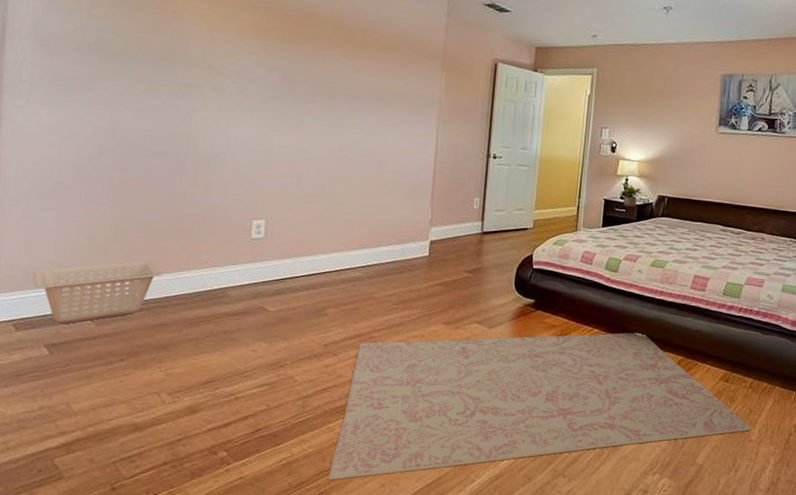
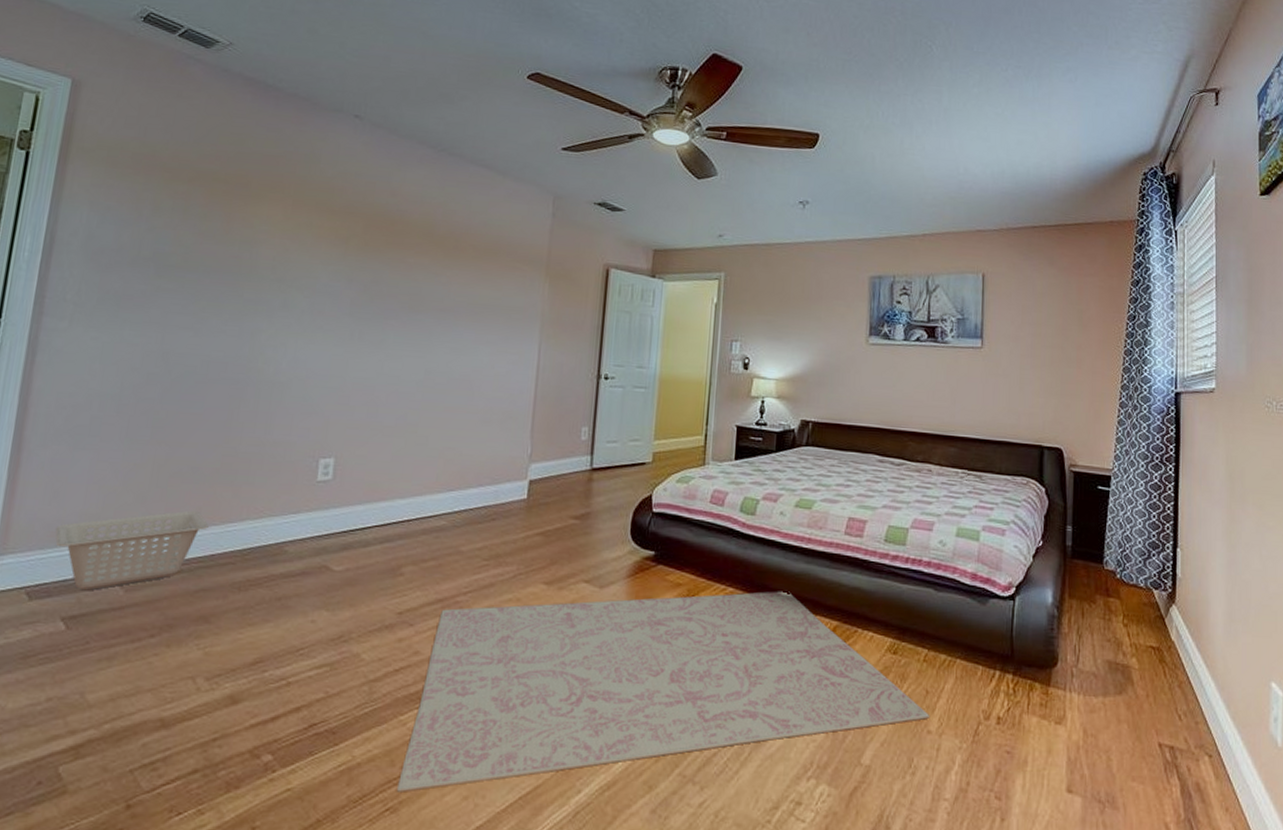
potted plant: present [619,182,641,208] -> none [754,405,781,436]

